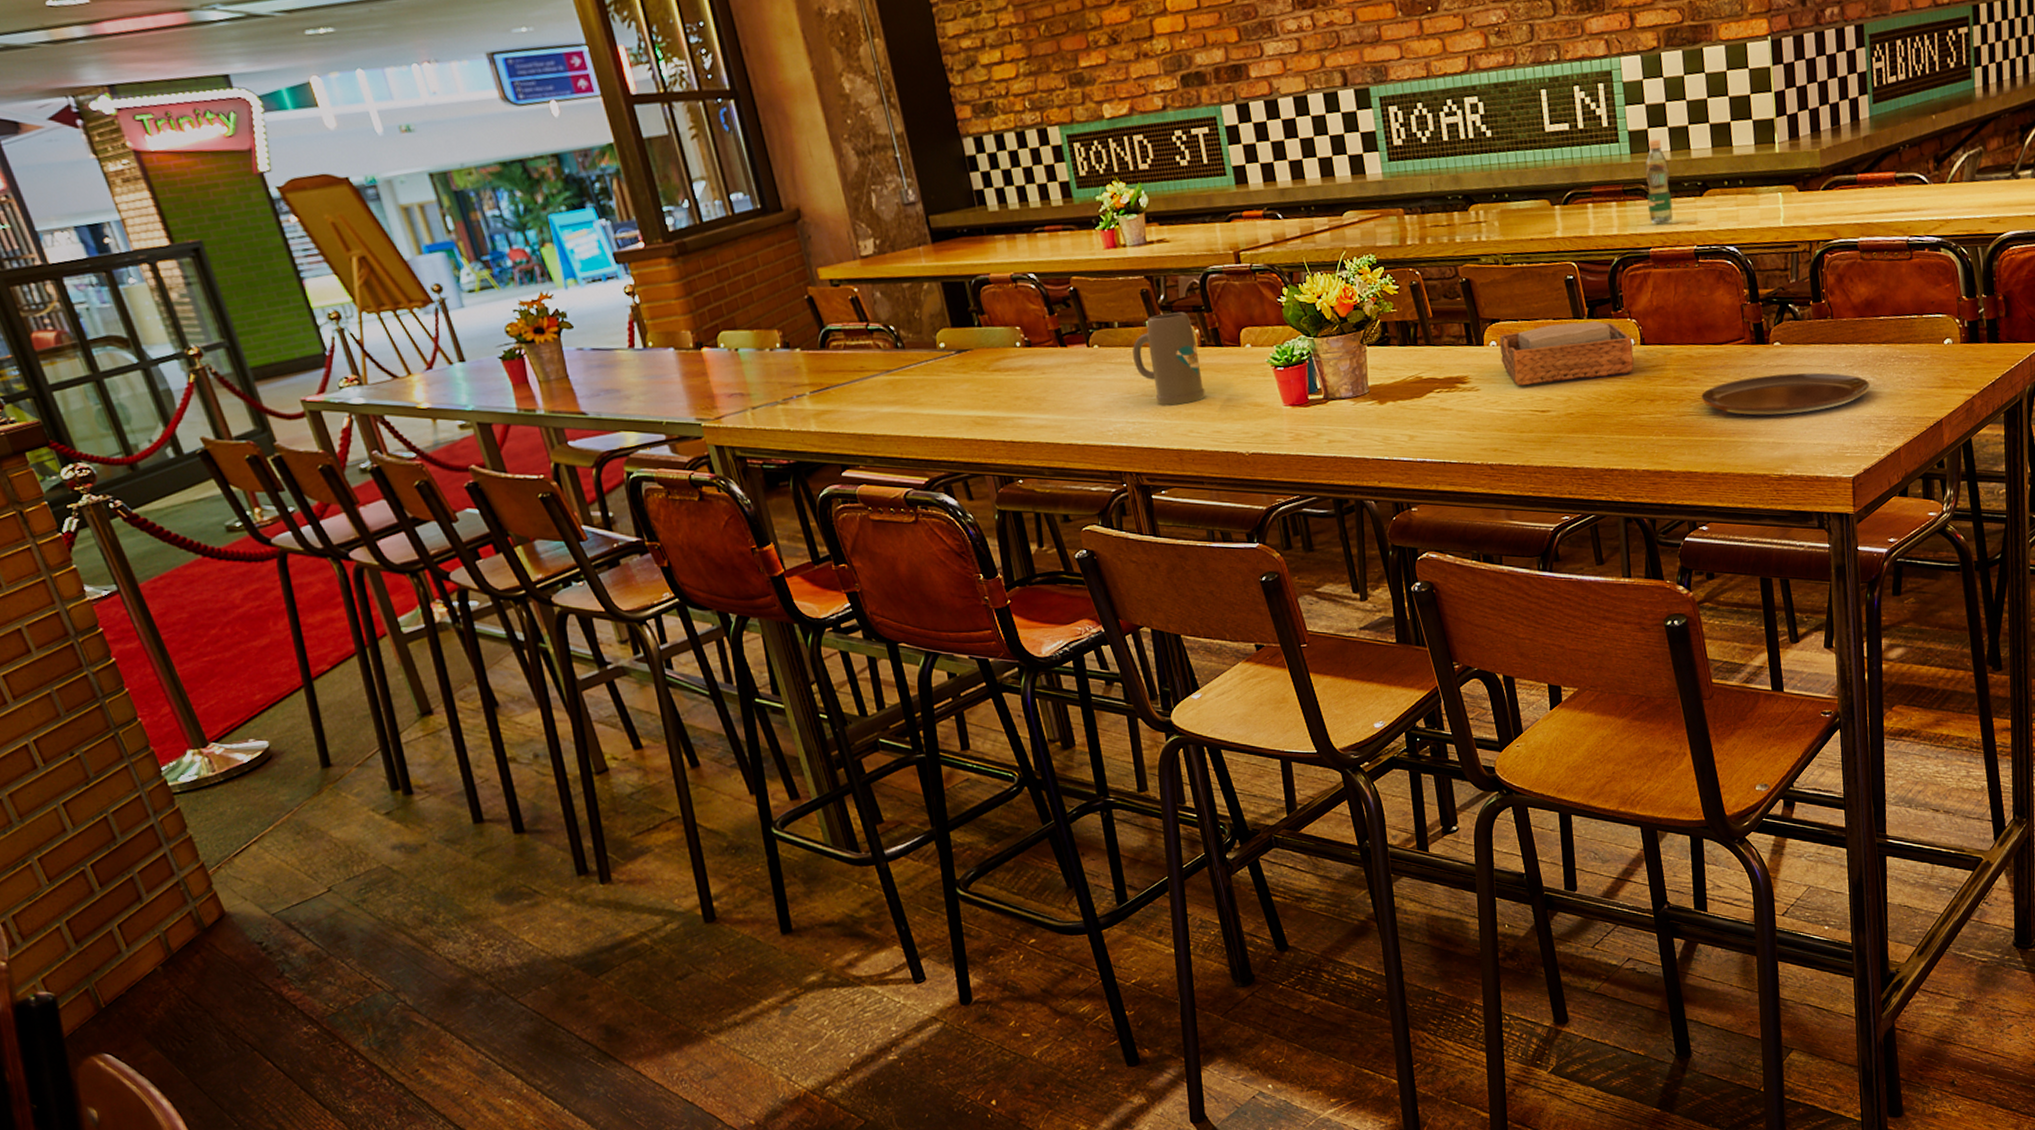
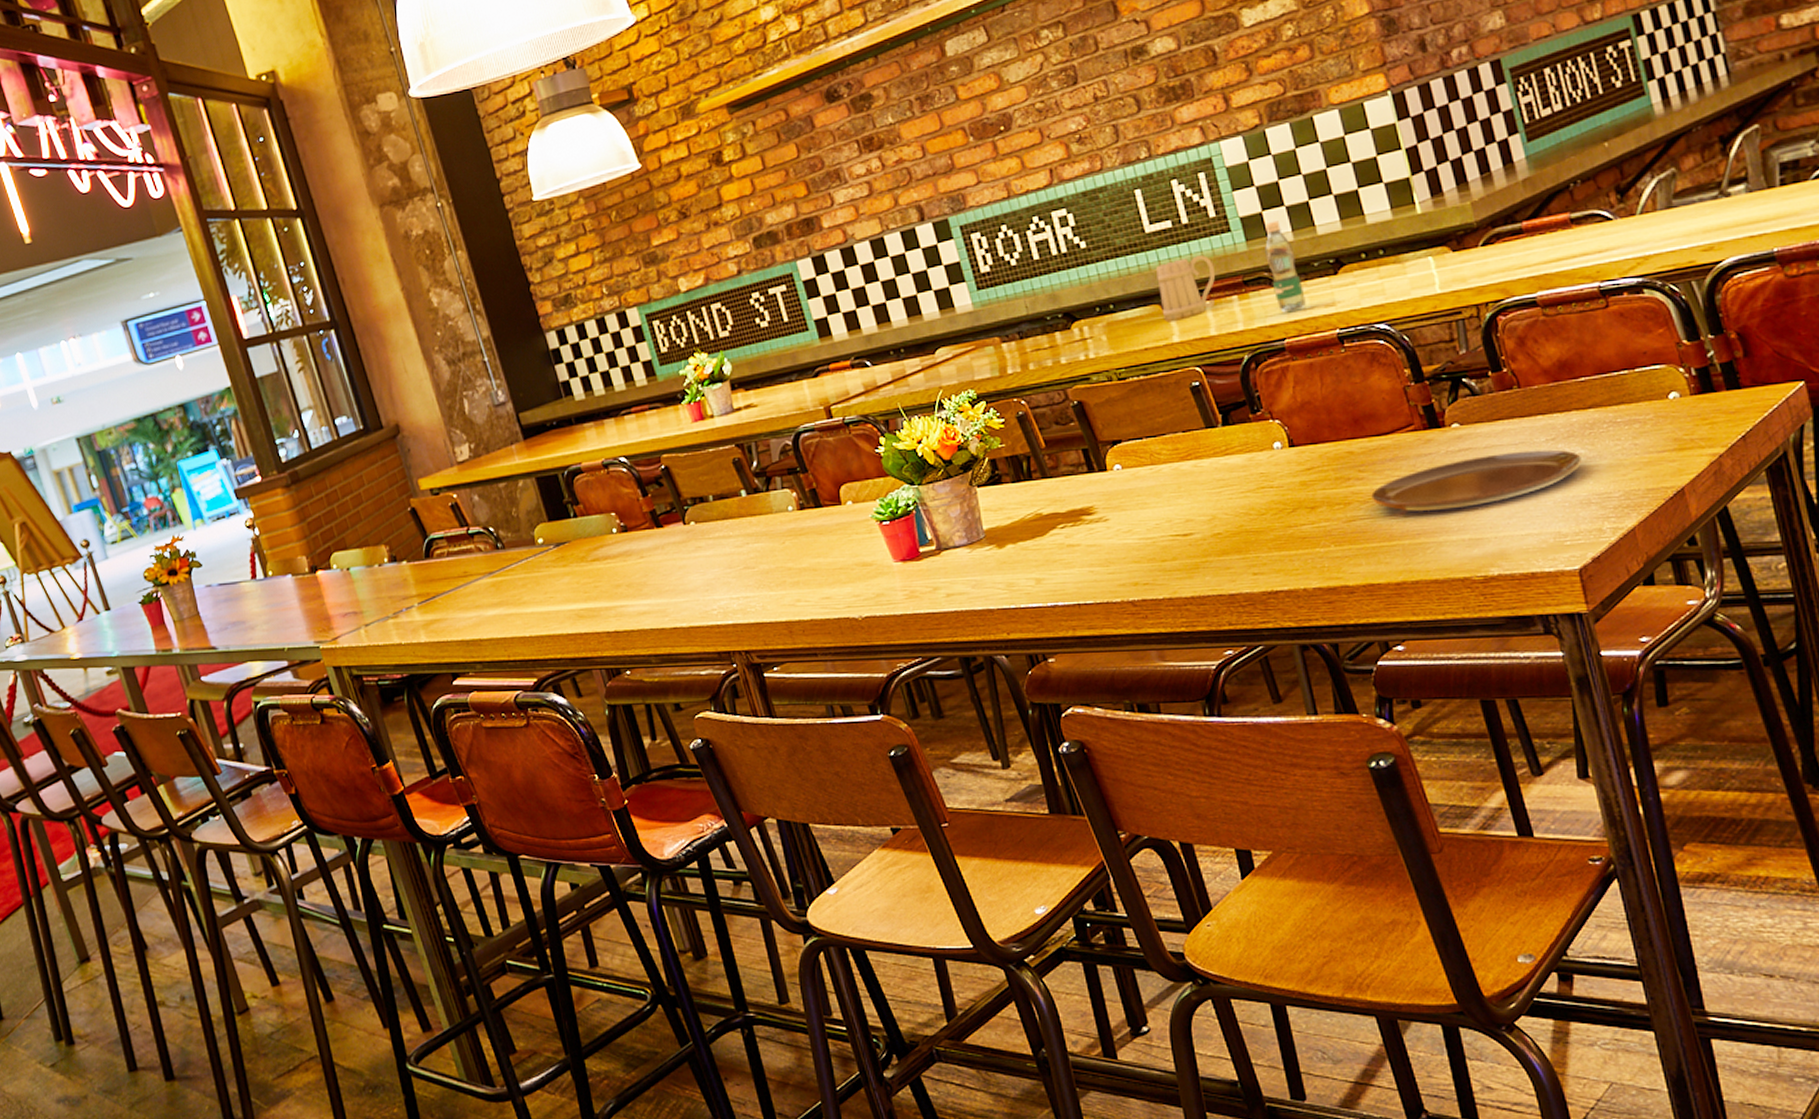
beer mug: present [1132,312,1206,405] -> none [730,476,811,576]
napkin holder: present [1499,320,1634,386] -> none [1124,427,1286,509]
beer mug: none [1549,160,1601,219] -> present [1156,255,1216,323]

